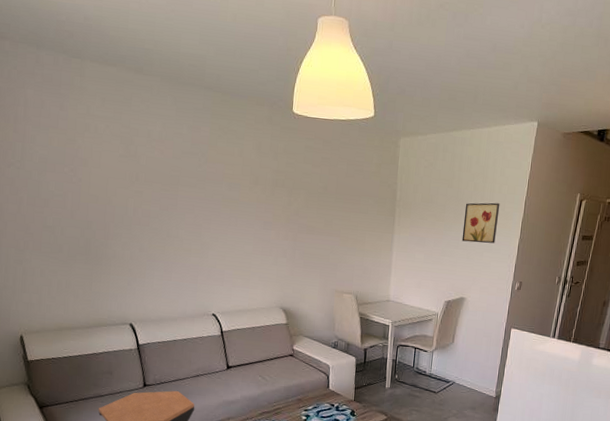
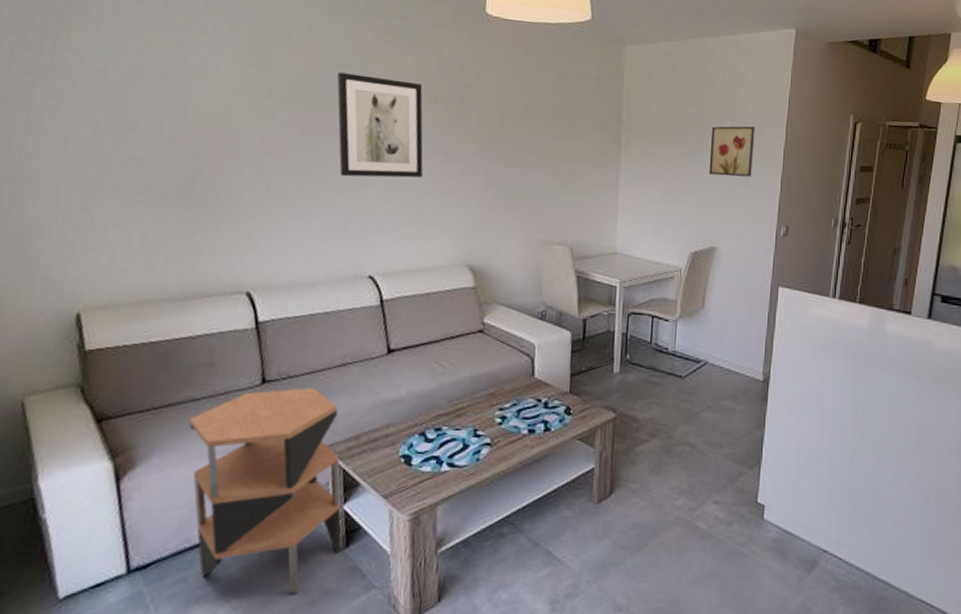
wall art: none [184,161,249,242] -> present [337,72,423,178]

